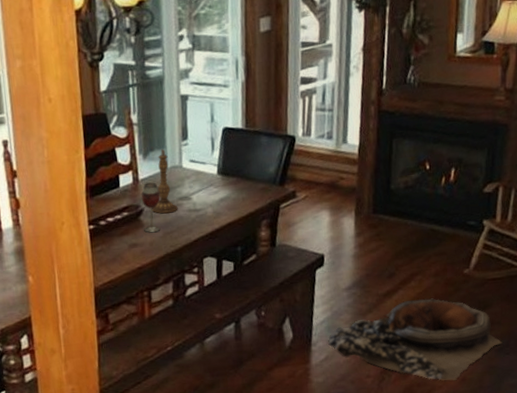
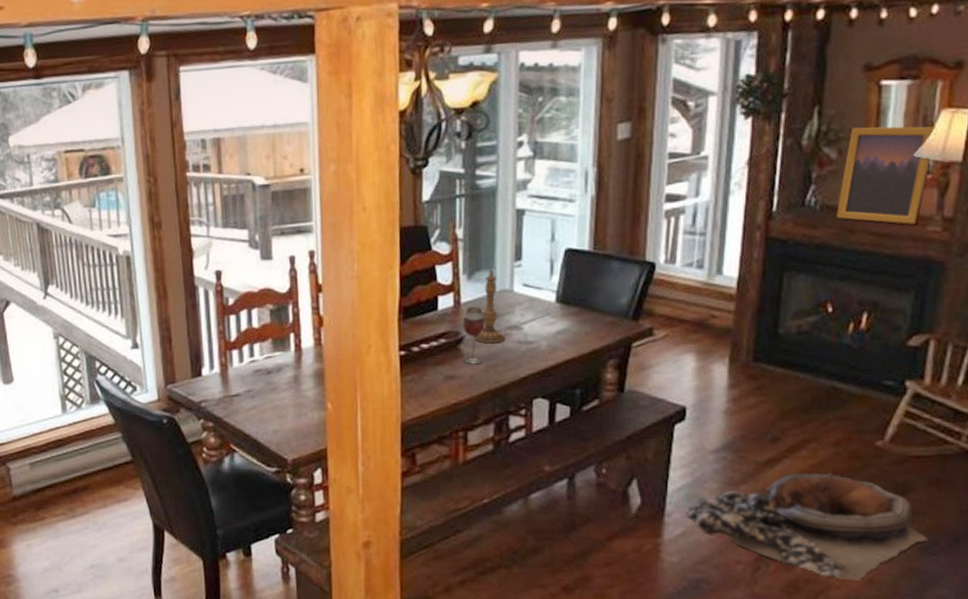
picture frame: none [429,15,500,96] -> present [835,126,937,226]

